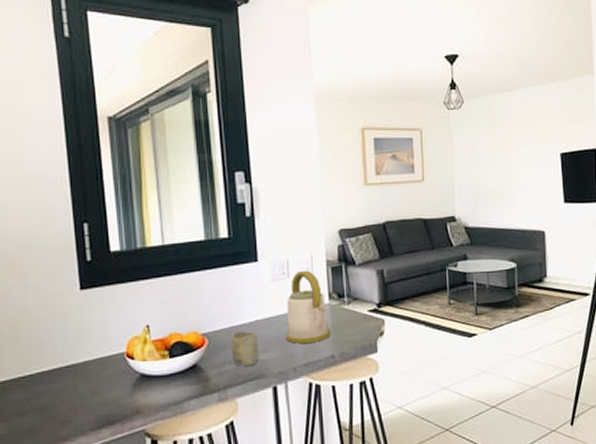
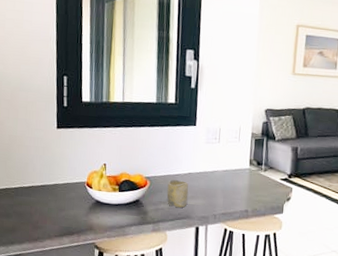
kettle: present [286,270,330,344] -> none [211,138,247,198]

